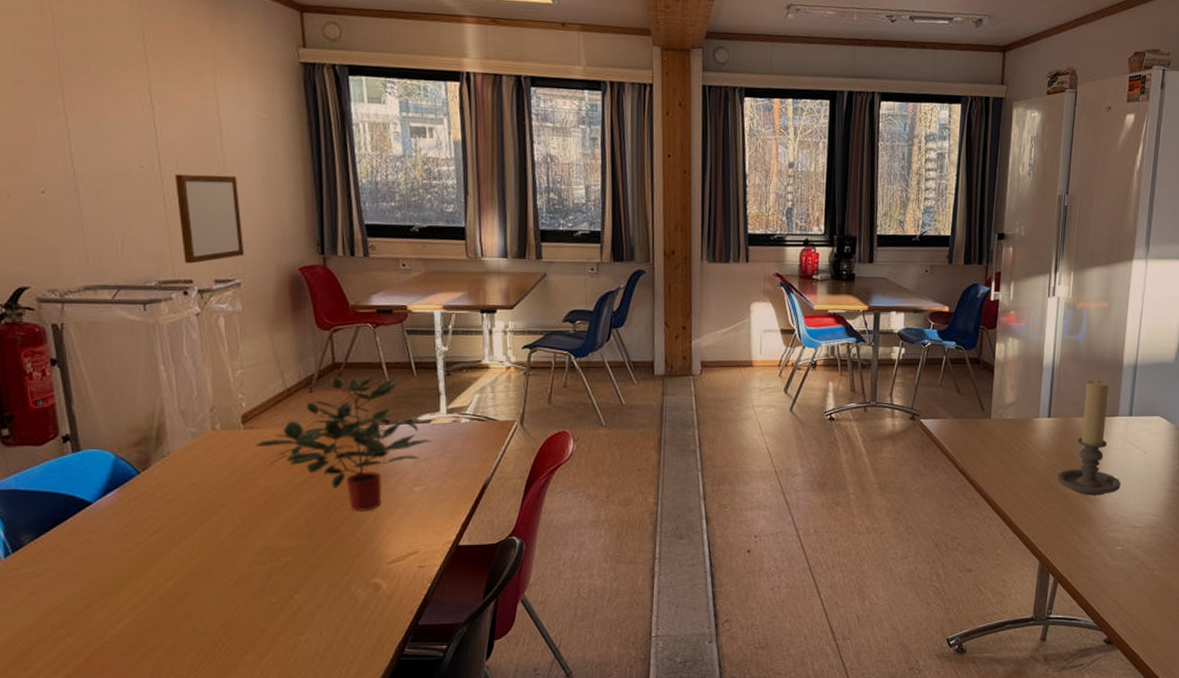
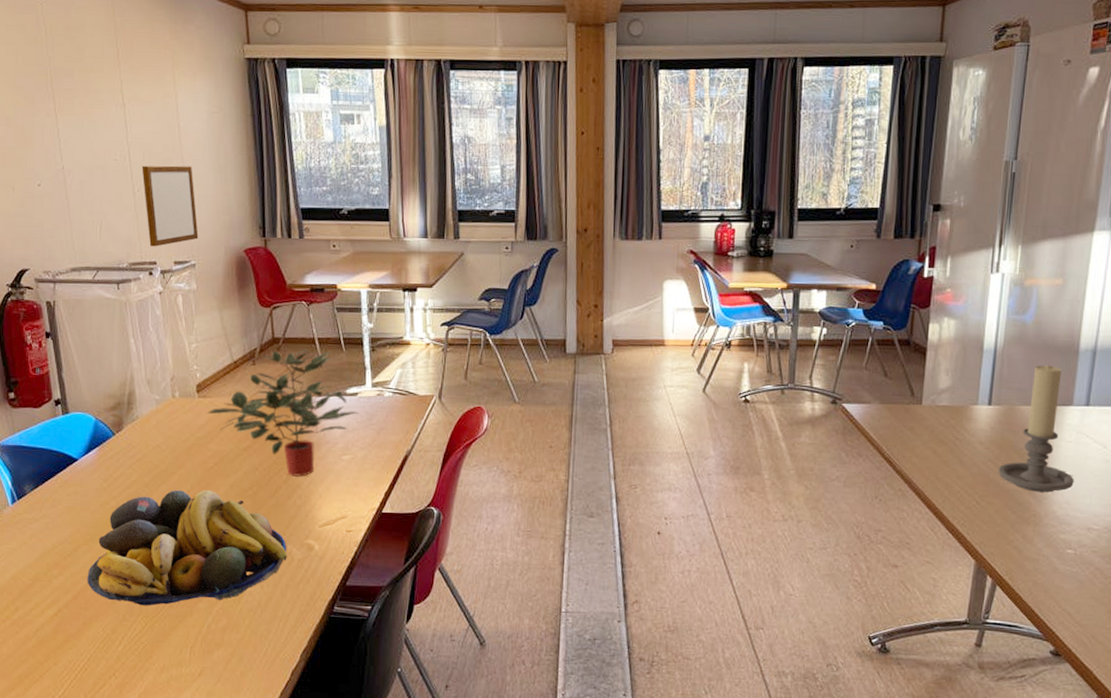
fruit bowl: none [104,530,350,664] -> present [87,489,287,606]

